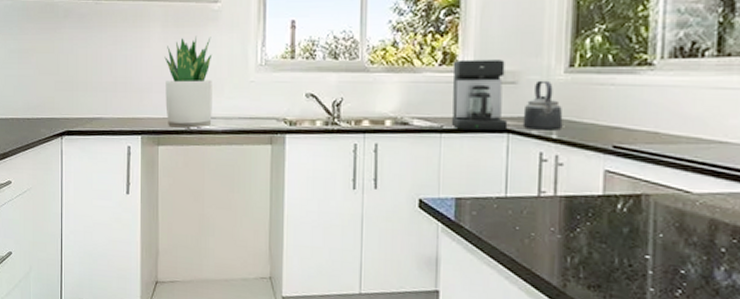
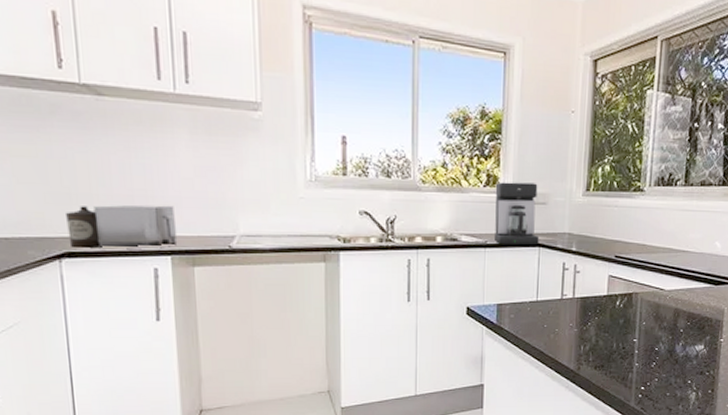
canister: none [69,92,90,128] -> present [66,206,101,249]
toaster: none [88,90,147,130] -> present [93,204,178,251]
planter: present [164,35,213,129] -> none [195,146,258,247]
kettle: present [522,80,563,131] -> none [550,201,581,244]

